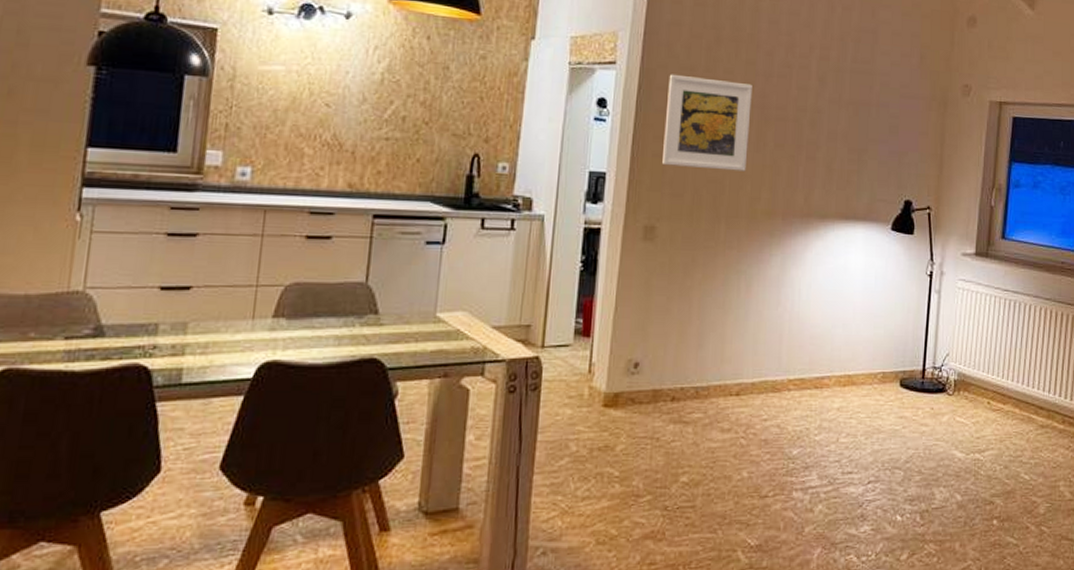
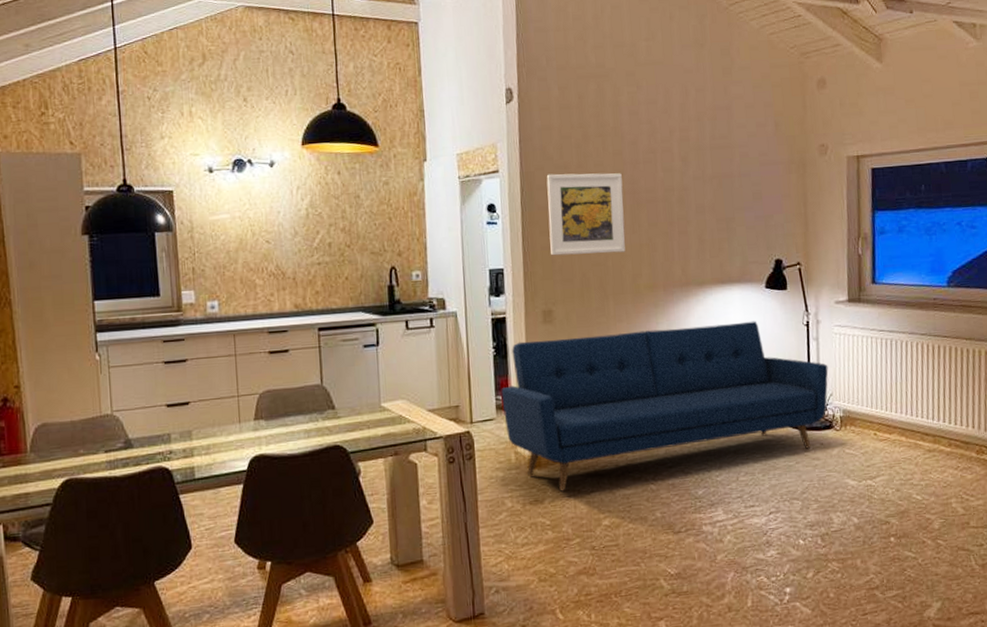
sofa: none [582,258,947,438] -> present [501,321,829,492]

